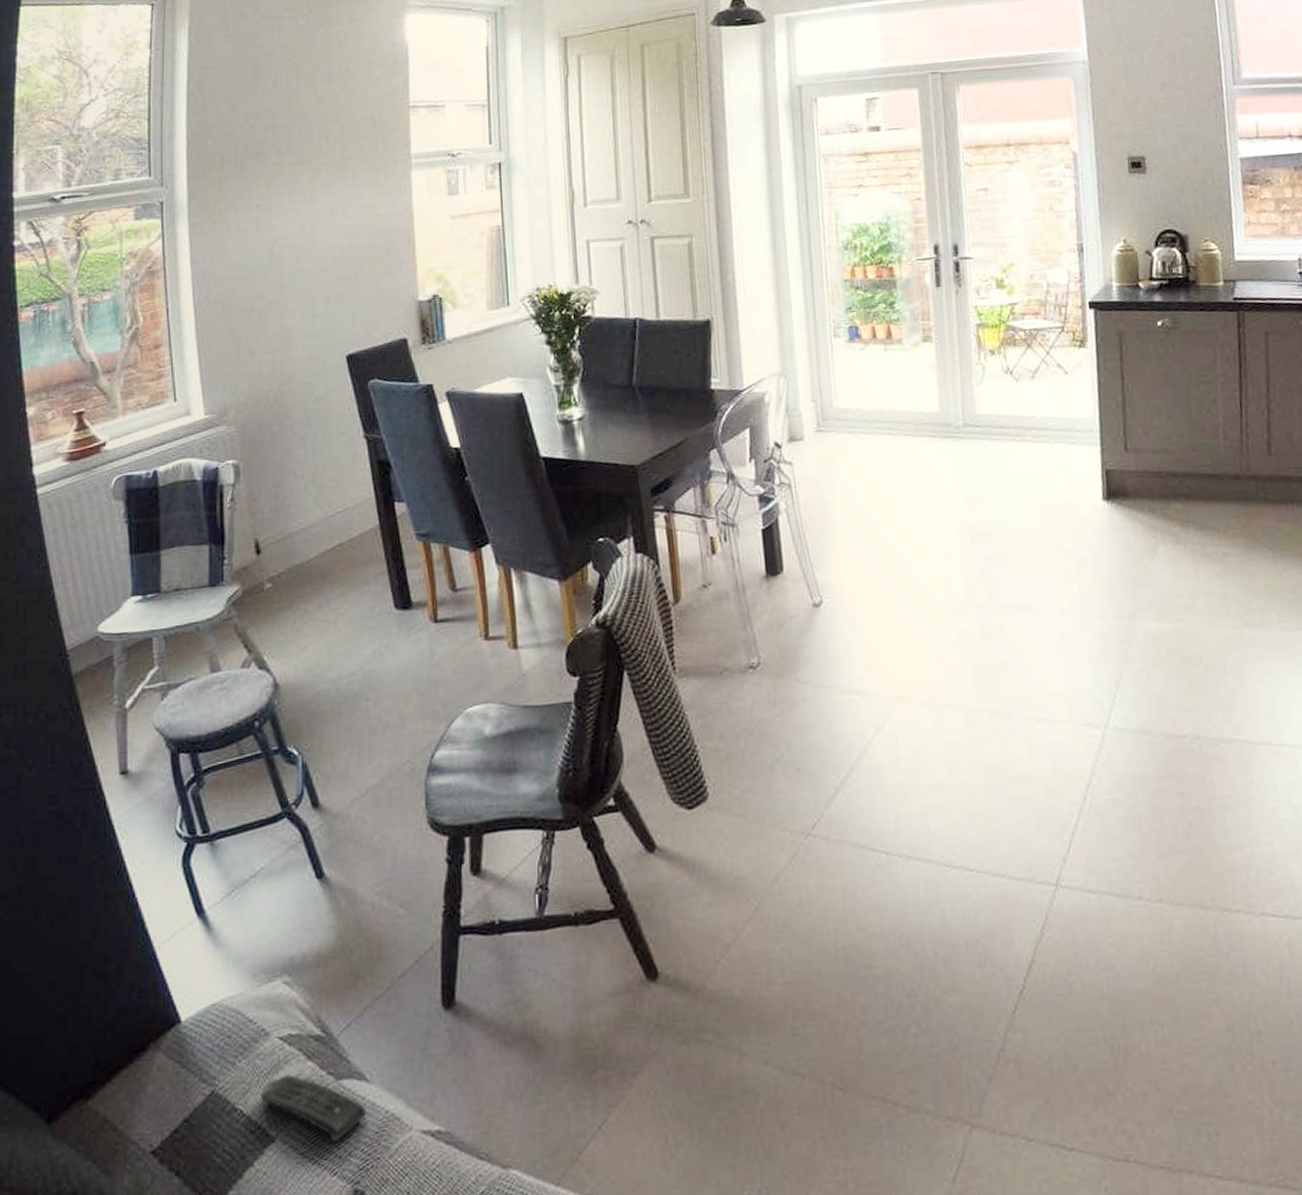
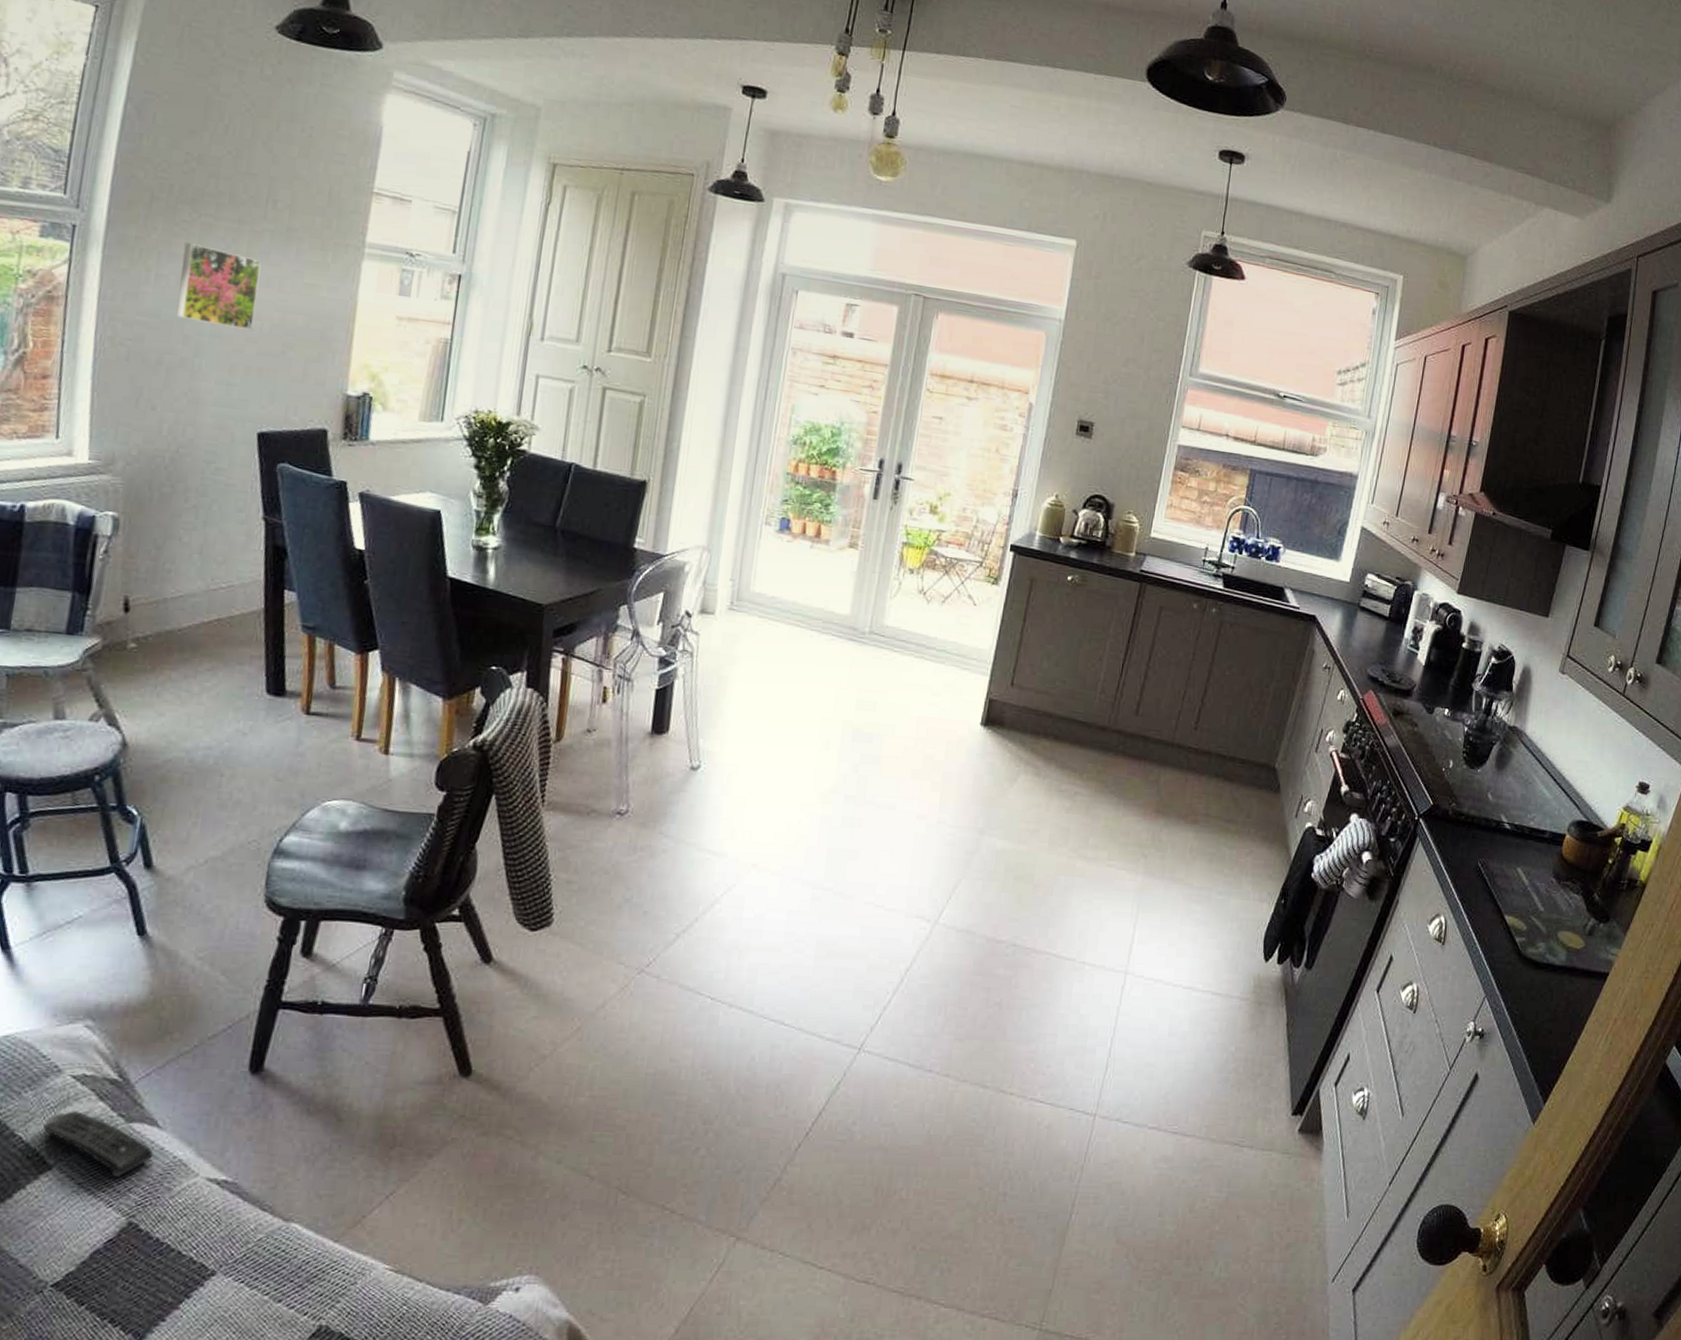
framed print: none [256,192,327,264] -> present [176,241,262,330]

